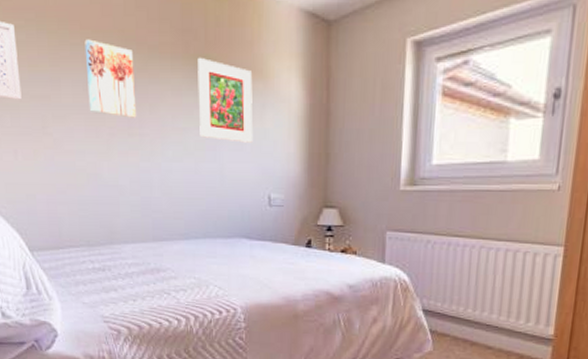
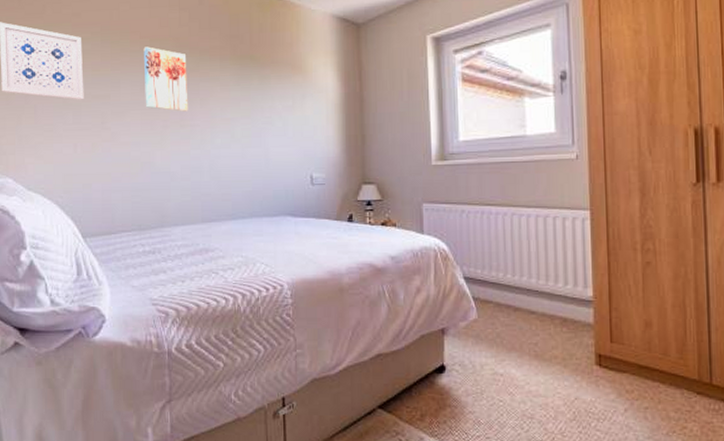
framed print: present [198,57,254,143] -> none [244,57,295,129]

